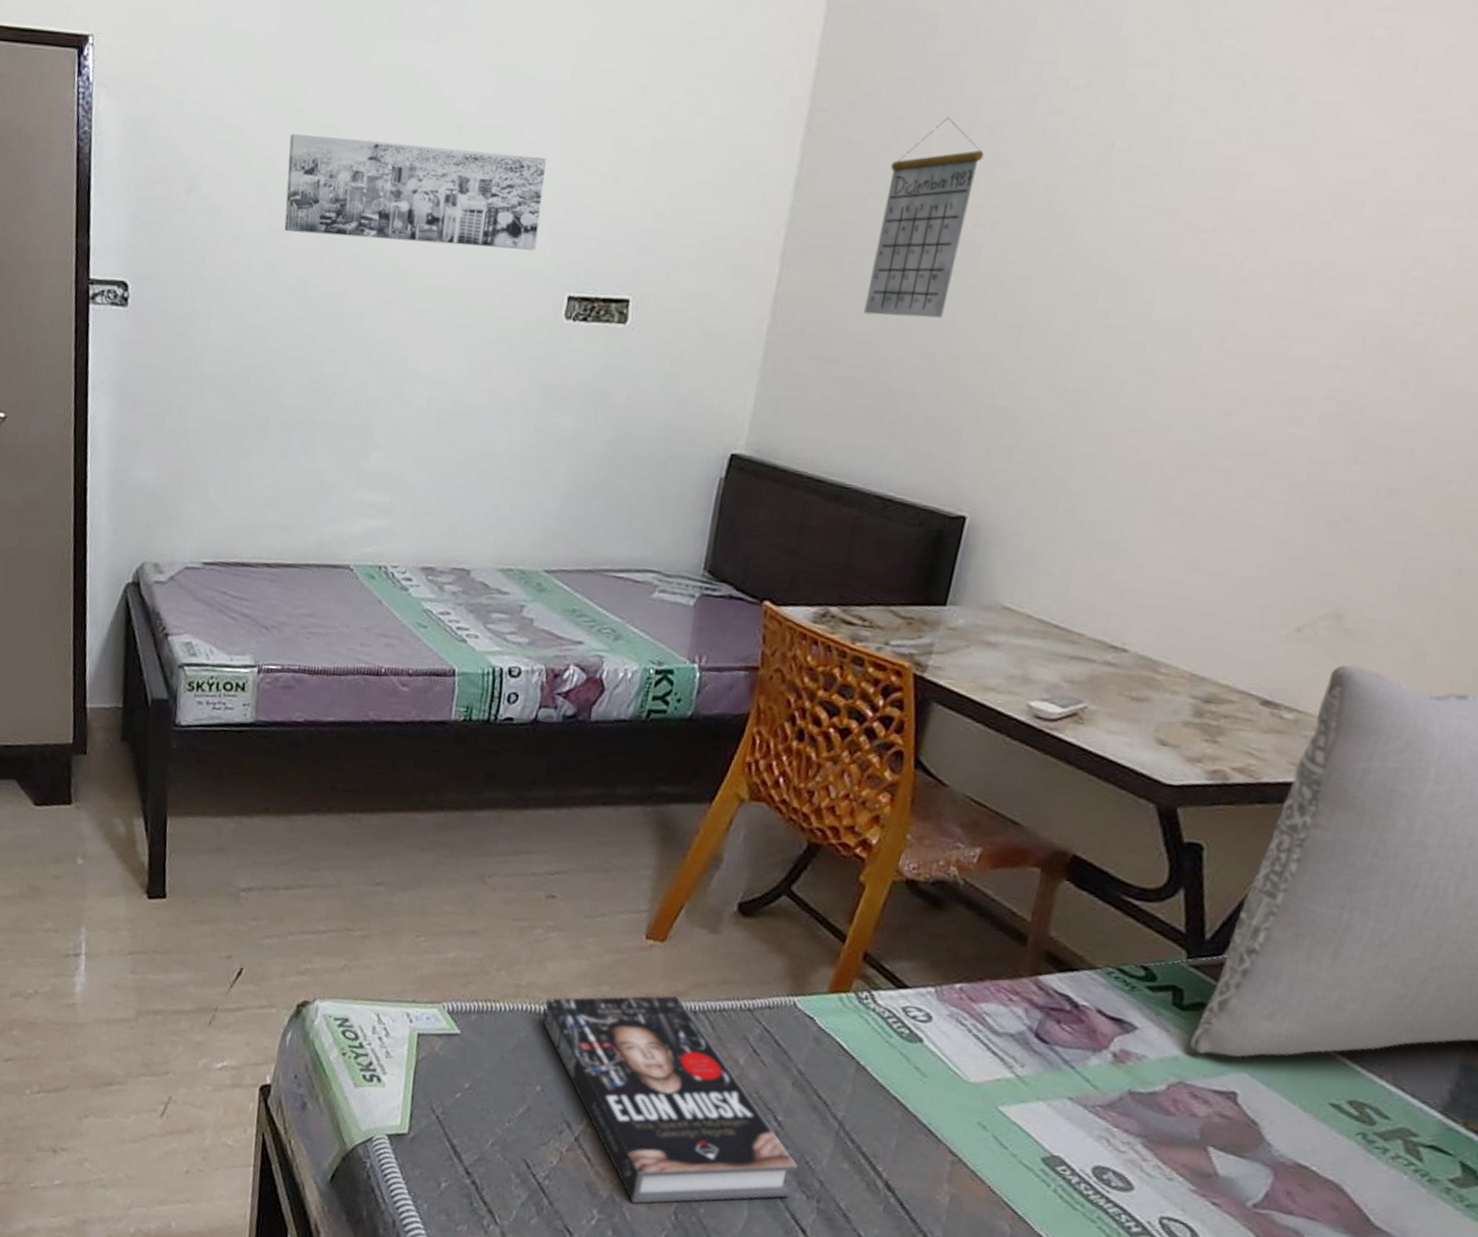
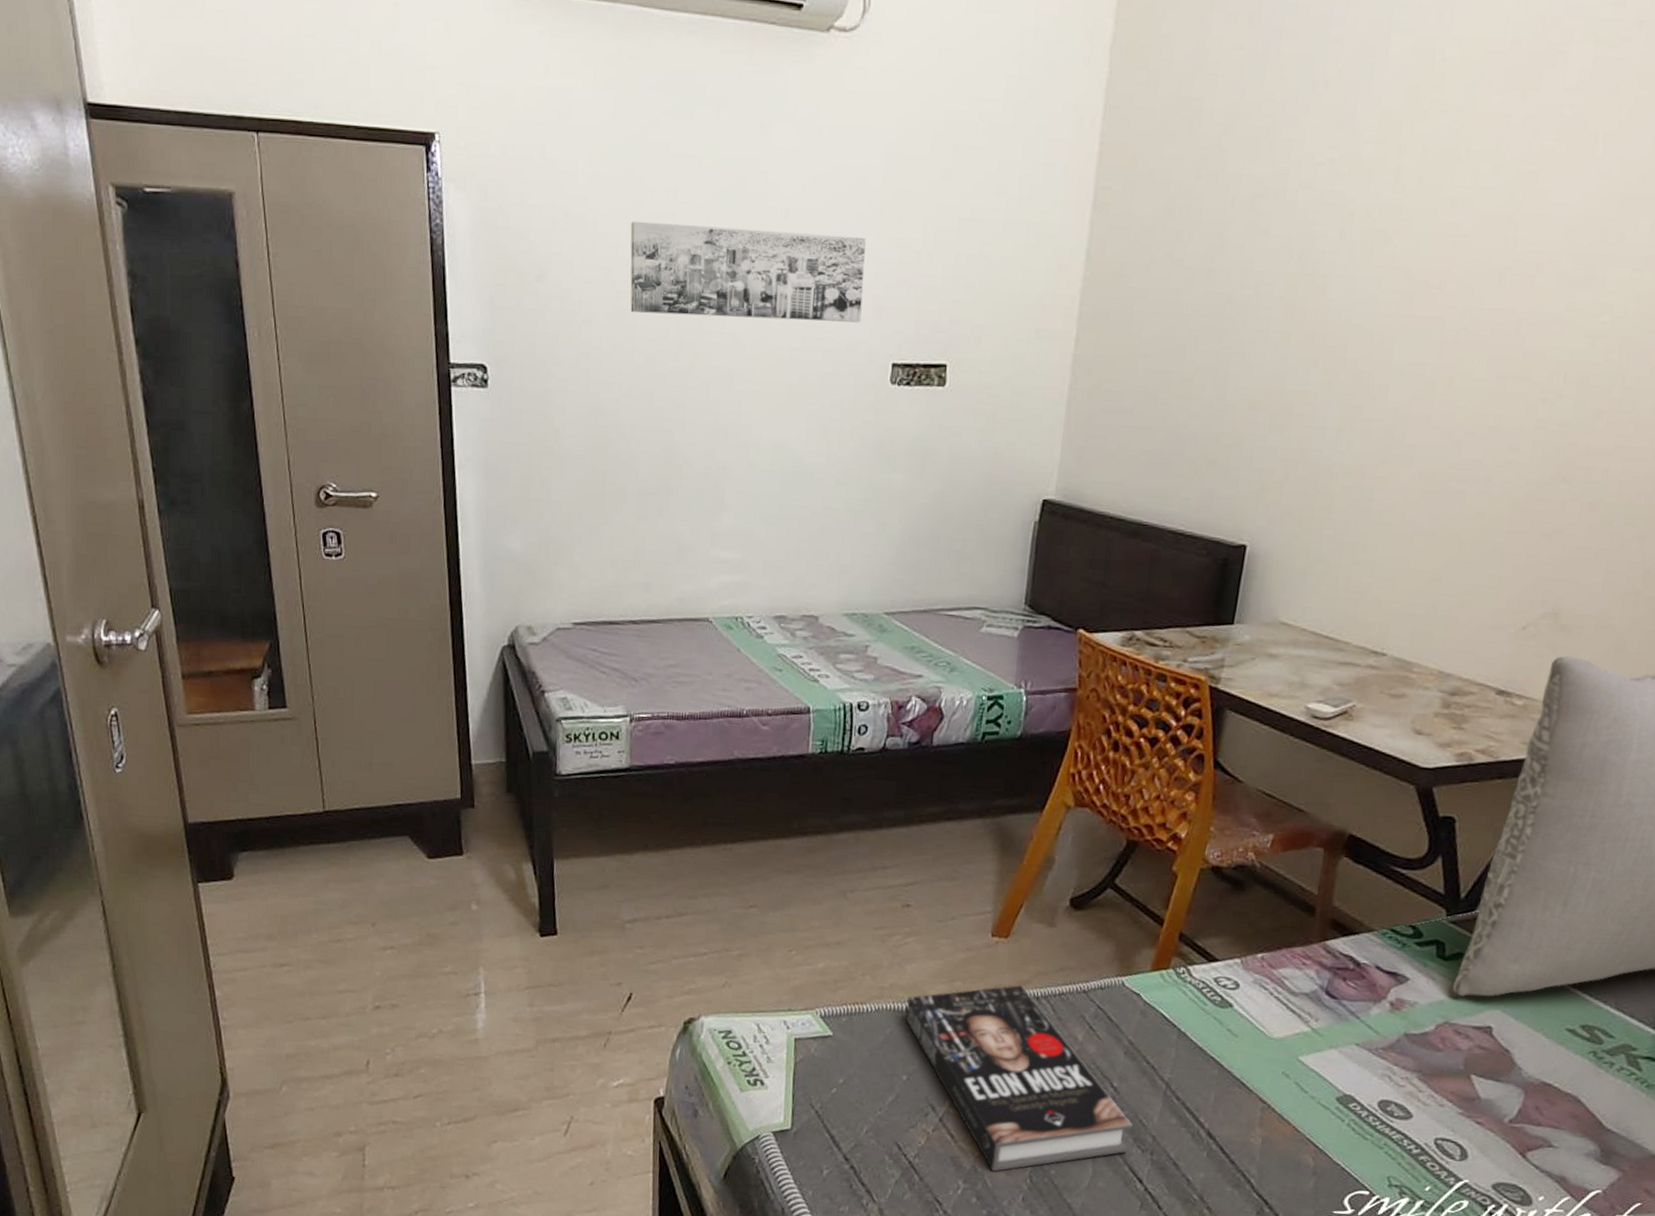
calendar: present [863,116,984,318] -> none [1151,191,1246,371]

